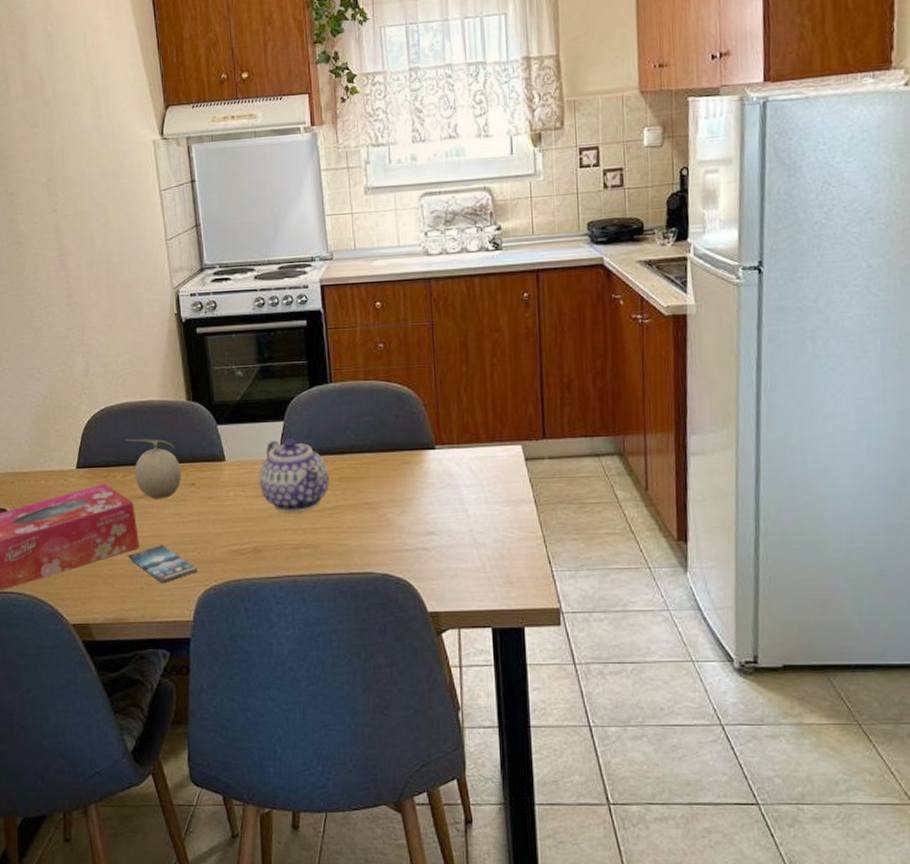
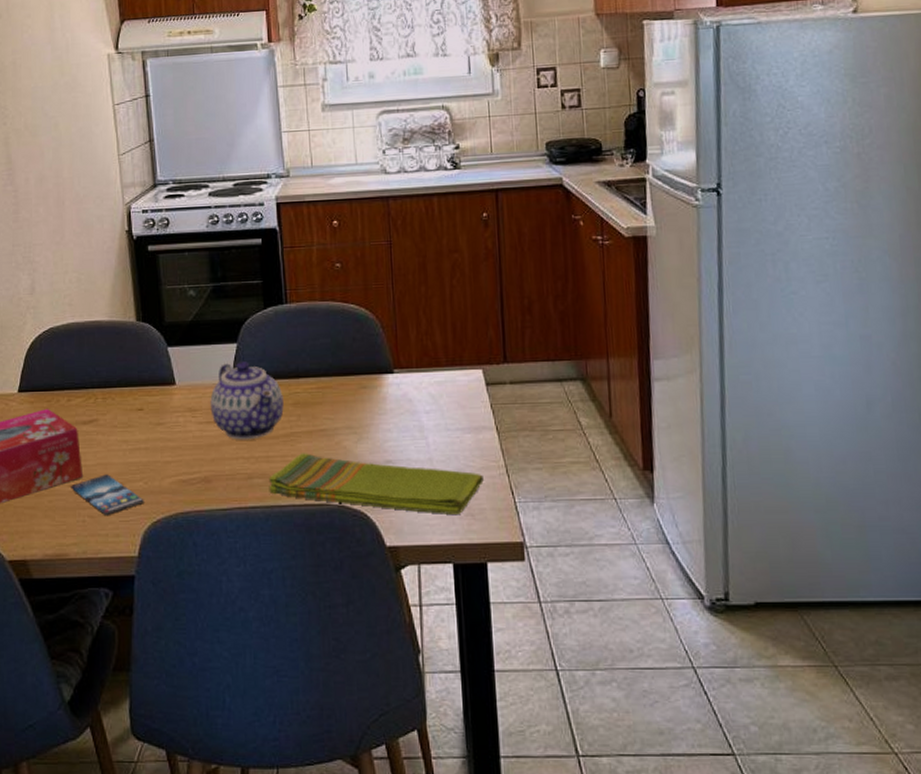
fruit: present [125,438,181,500] -> none [71,360,129,426]
dish towel: none [315,525,522,582] -> present [268,453,484,514]

